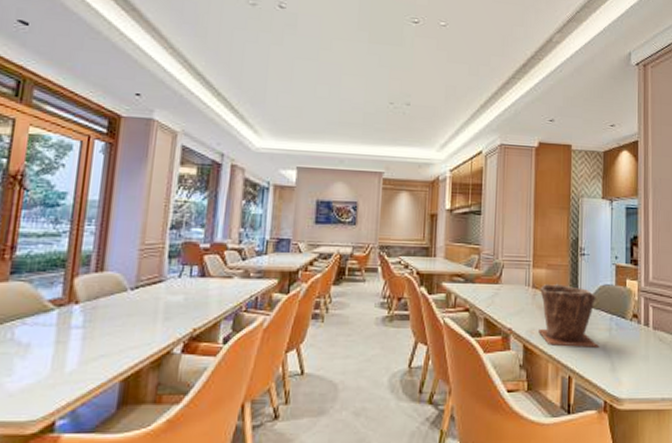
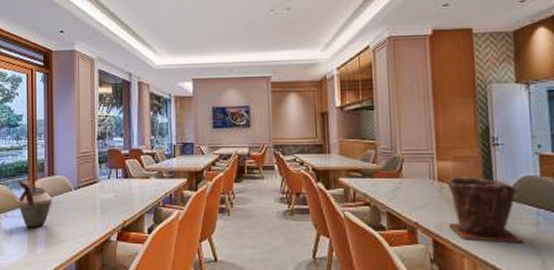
vase: none [45,275,98,339] -> present [18,179,52,228]

